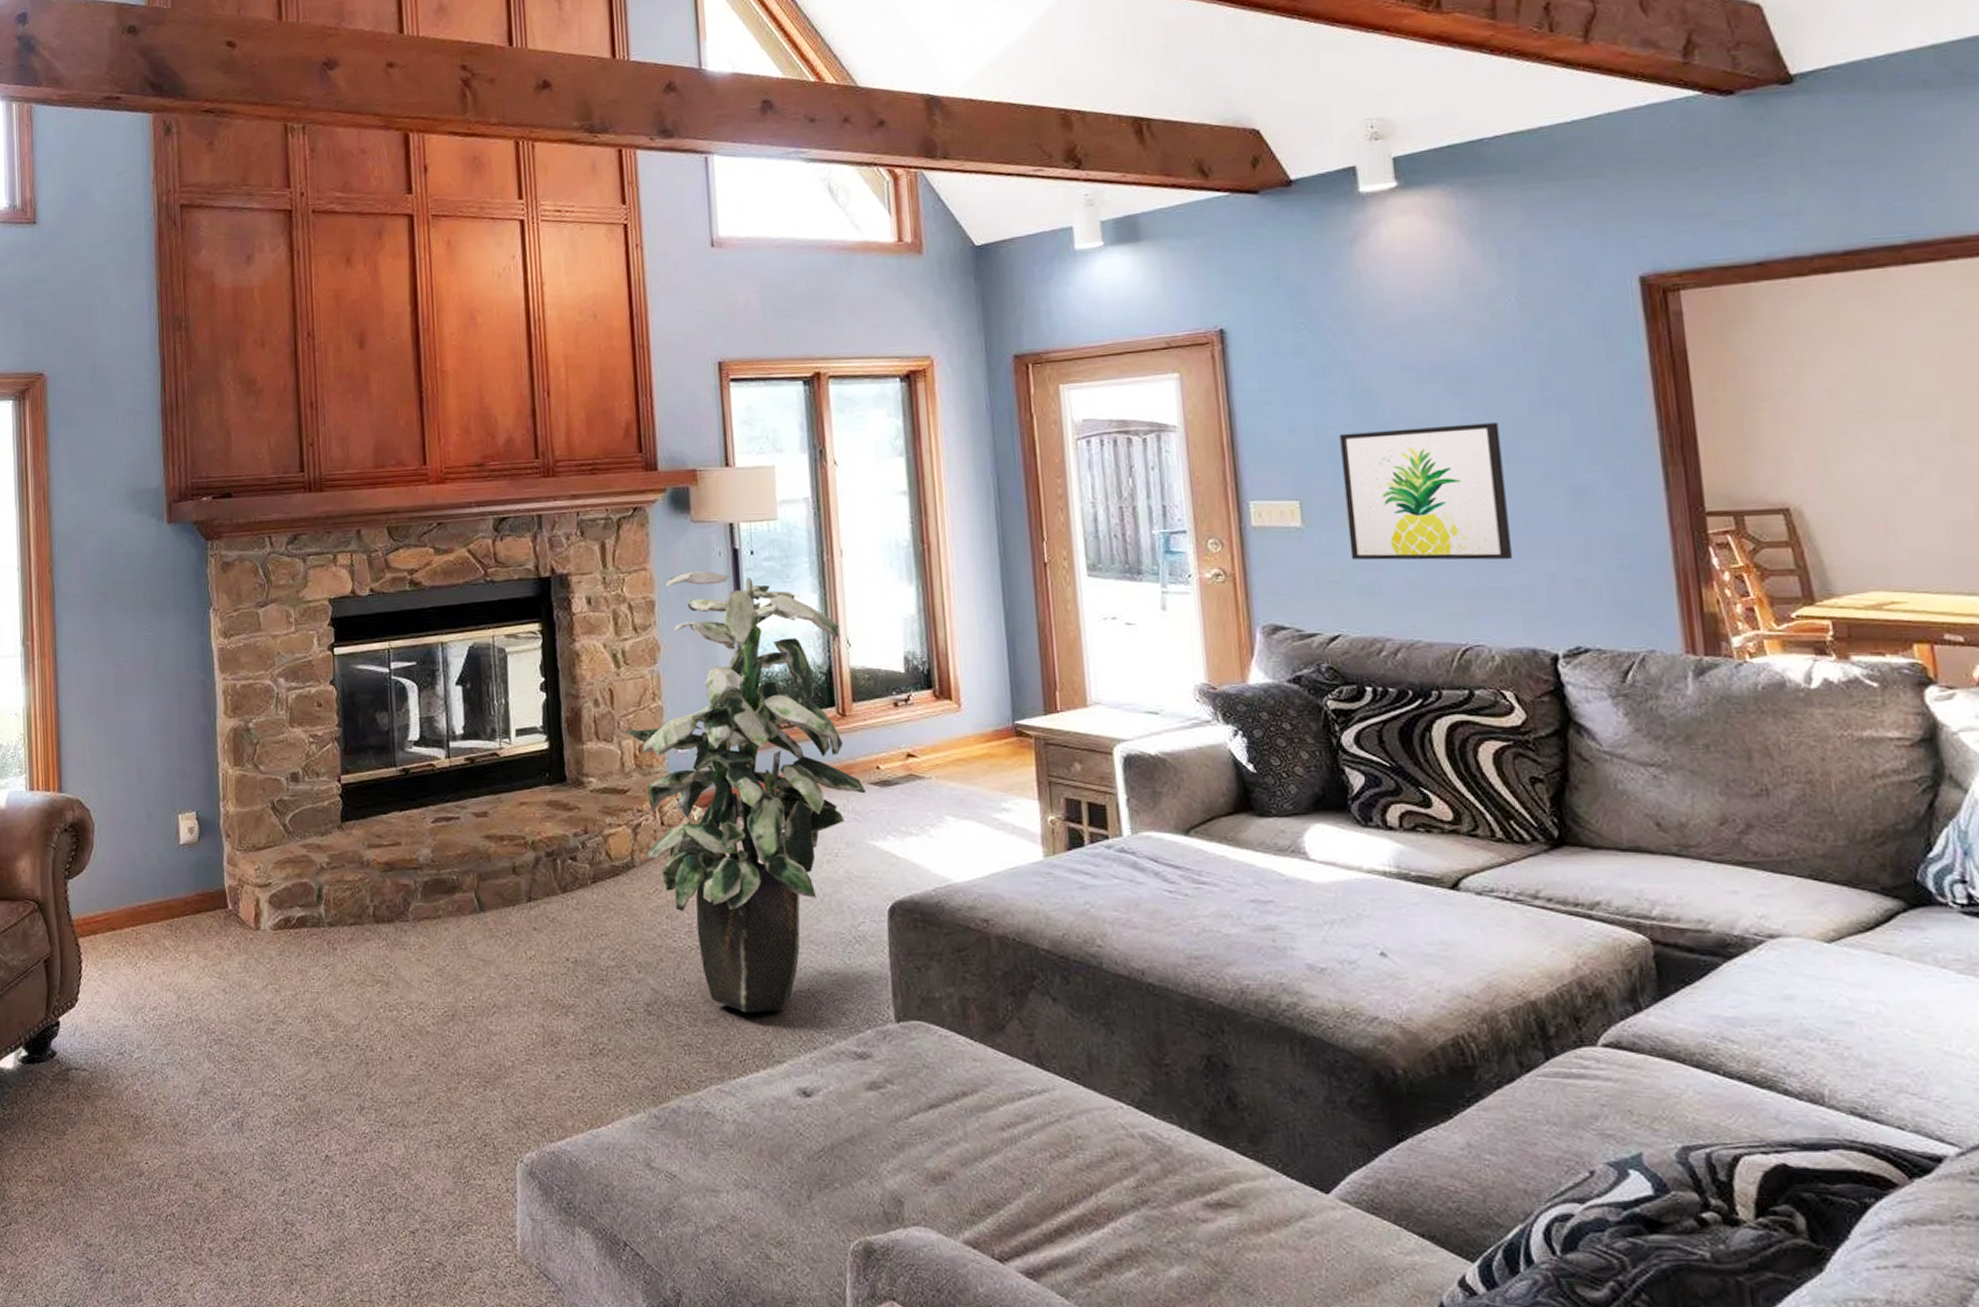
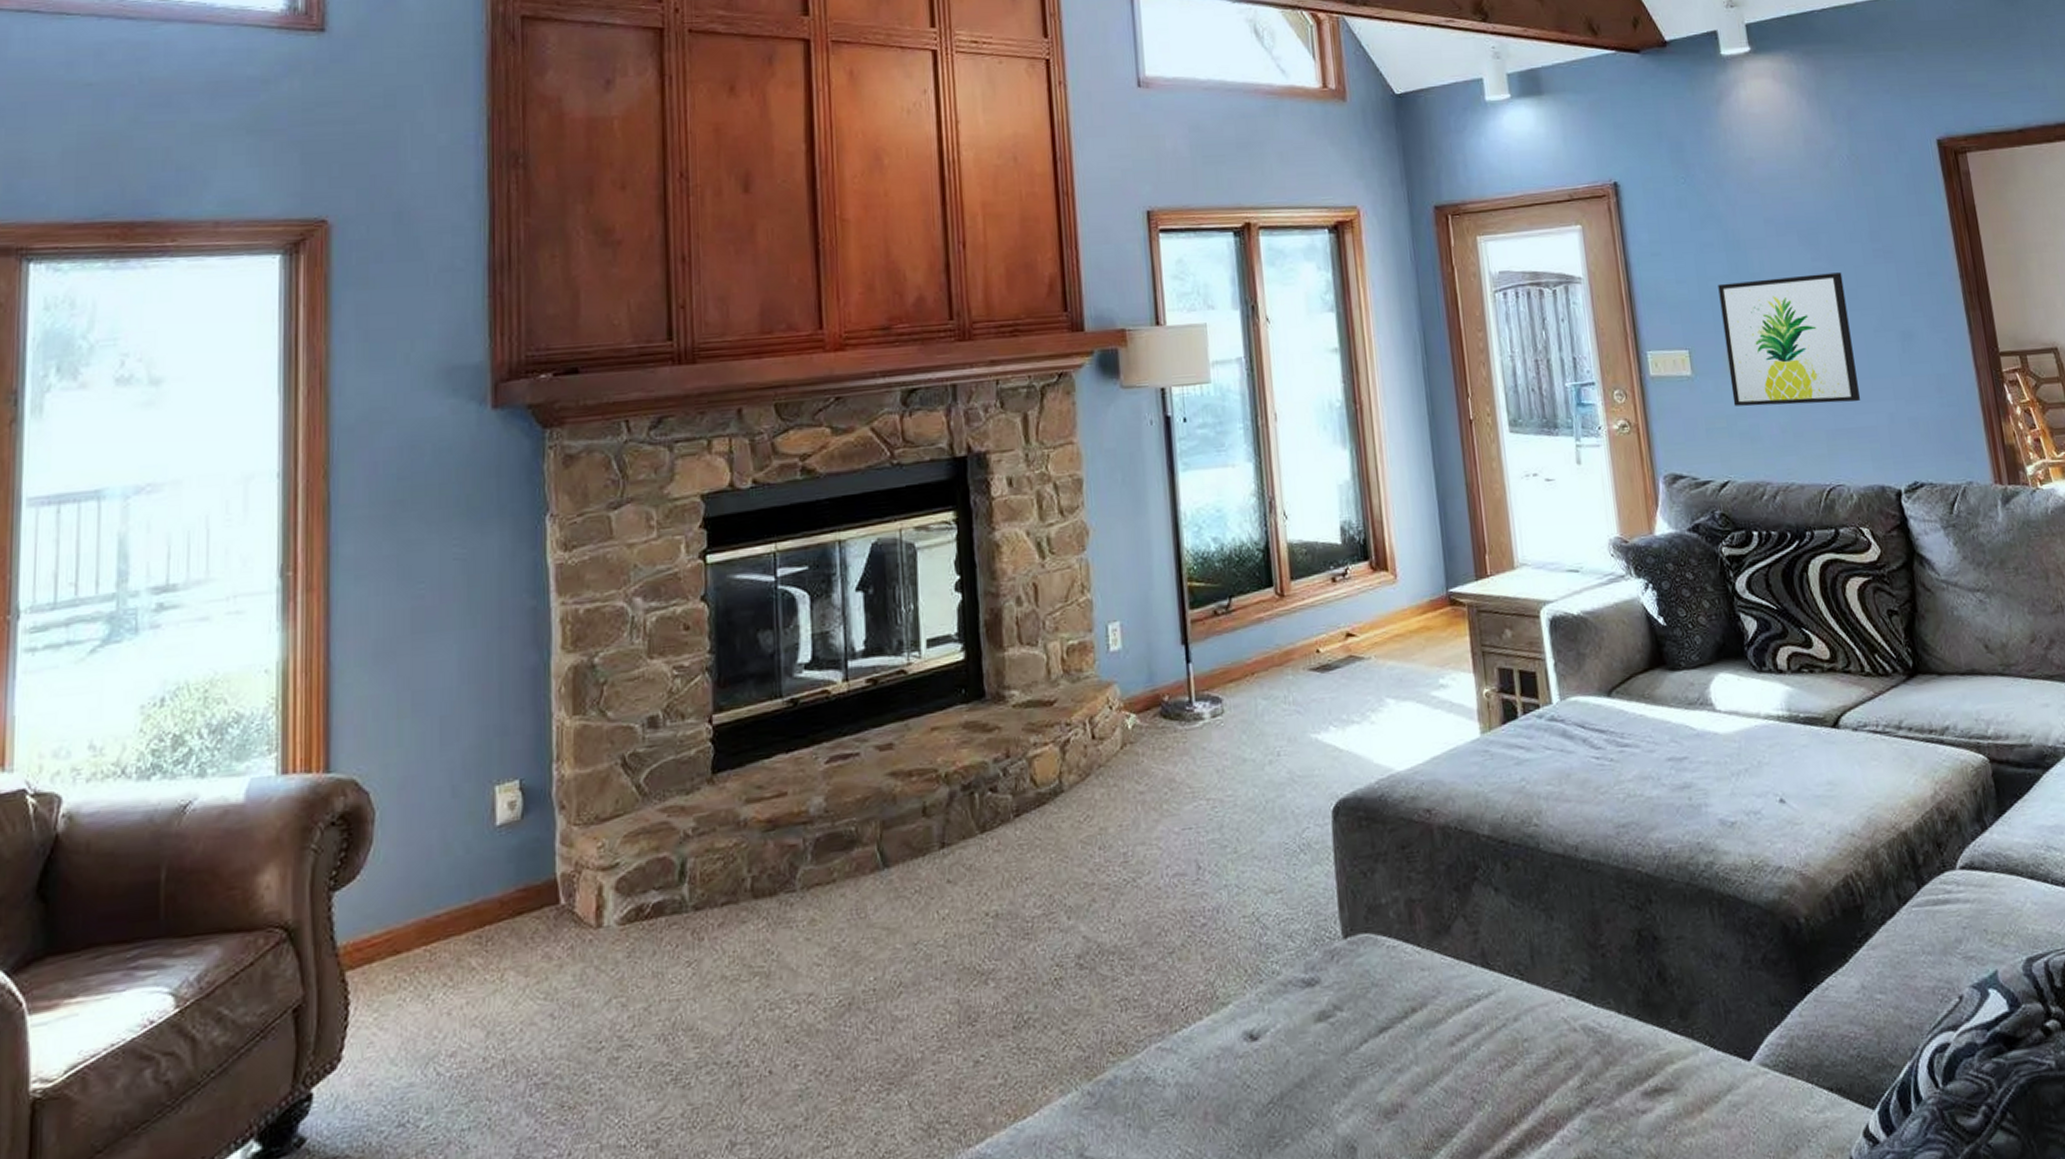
indoor plant: present [625,571,867,1012] -> none [1051,442,1307,950]

